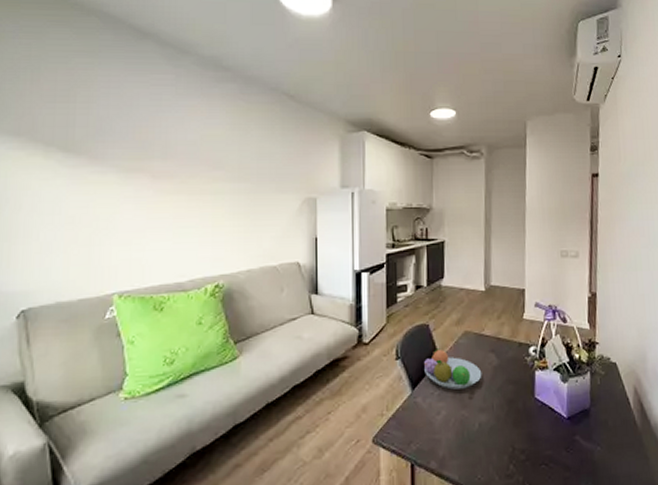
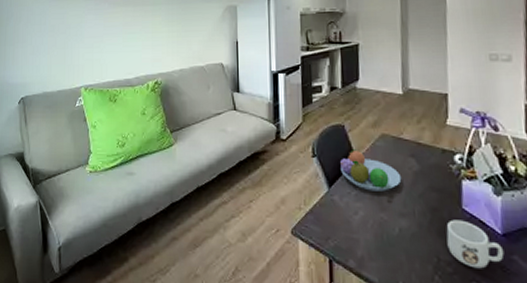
mug: none [520,408,569,453] -> present [446,219,504,269]

